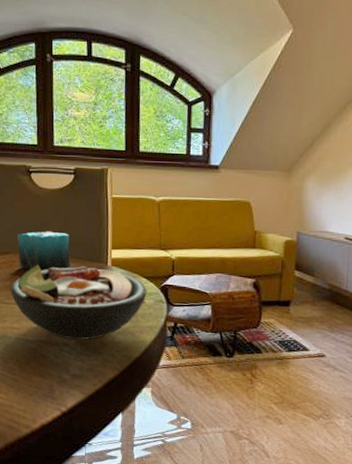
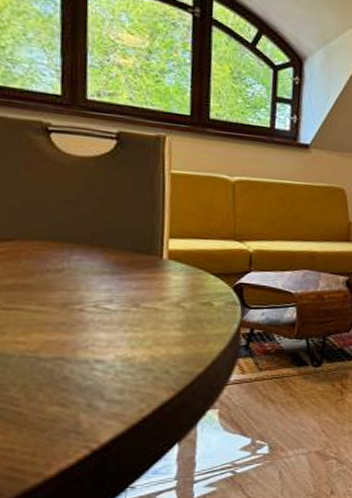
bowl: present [10,265,147,341] -> none [13,256,216,355]
candle: present [18,231,70,272] -> none [27,211,109,266]

